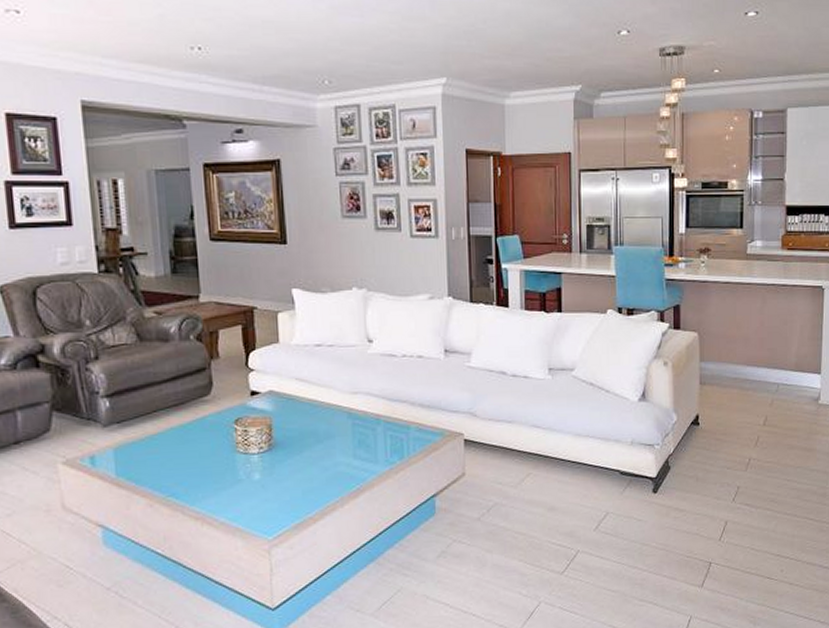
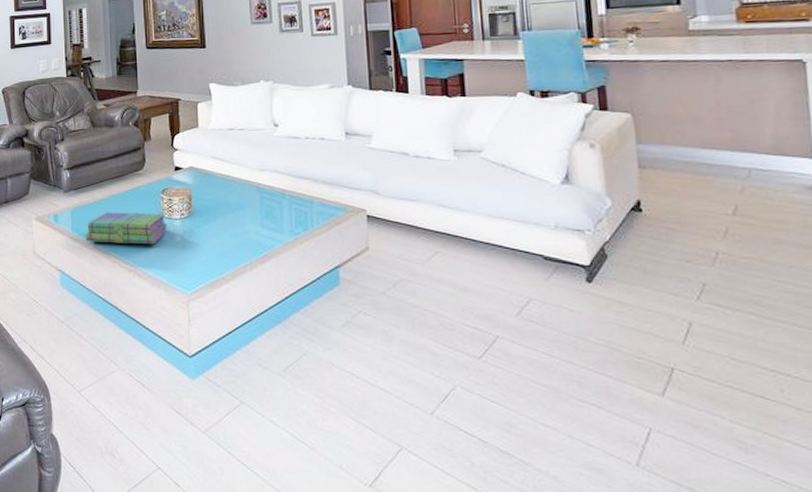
stack of books: none [135,447,244,488] -> present [85,212,168,245]

